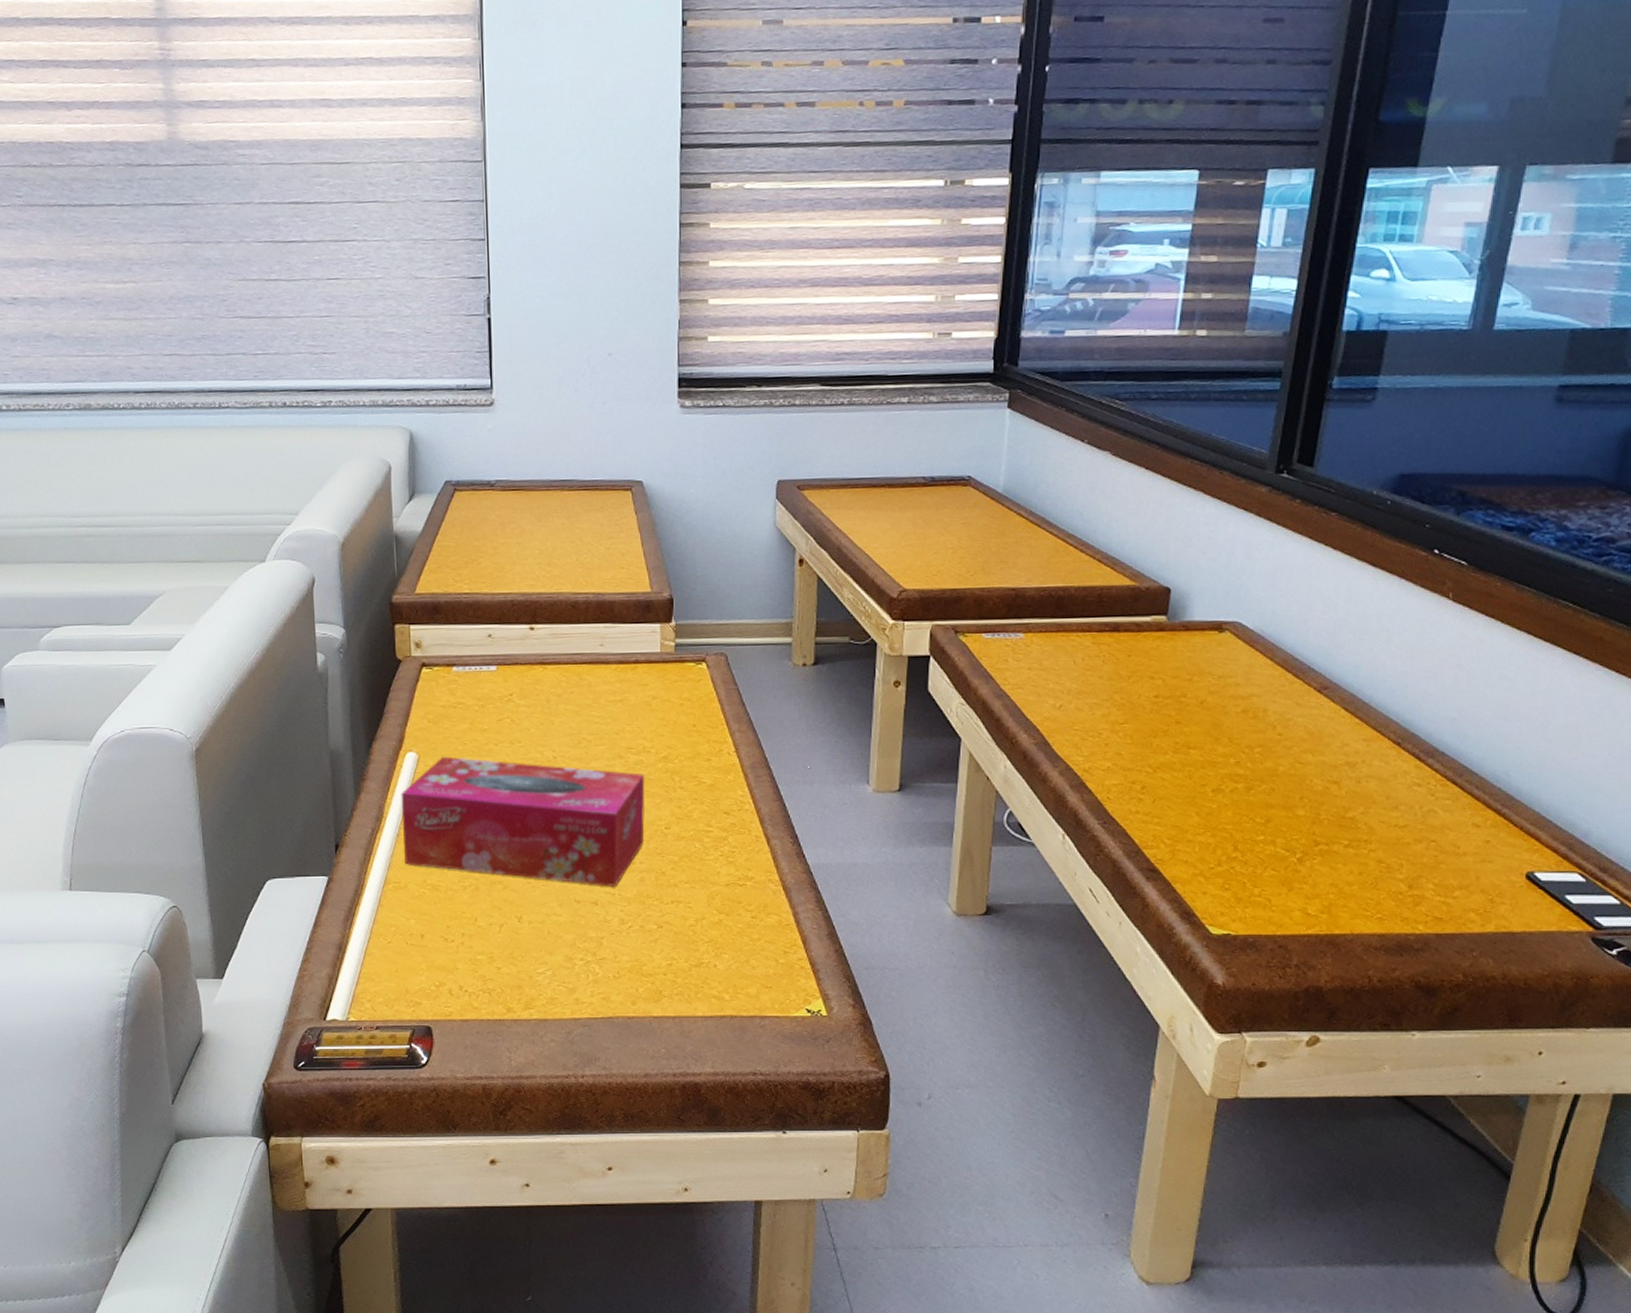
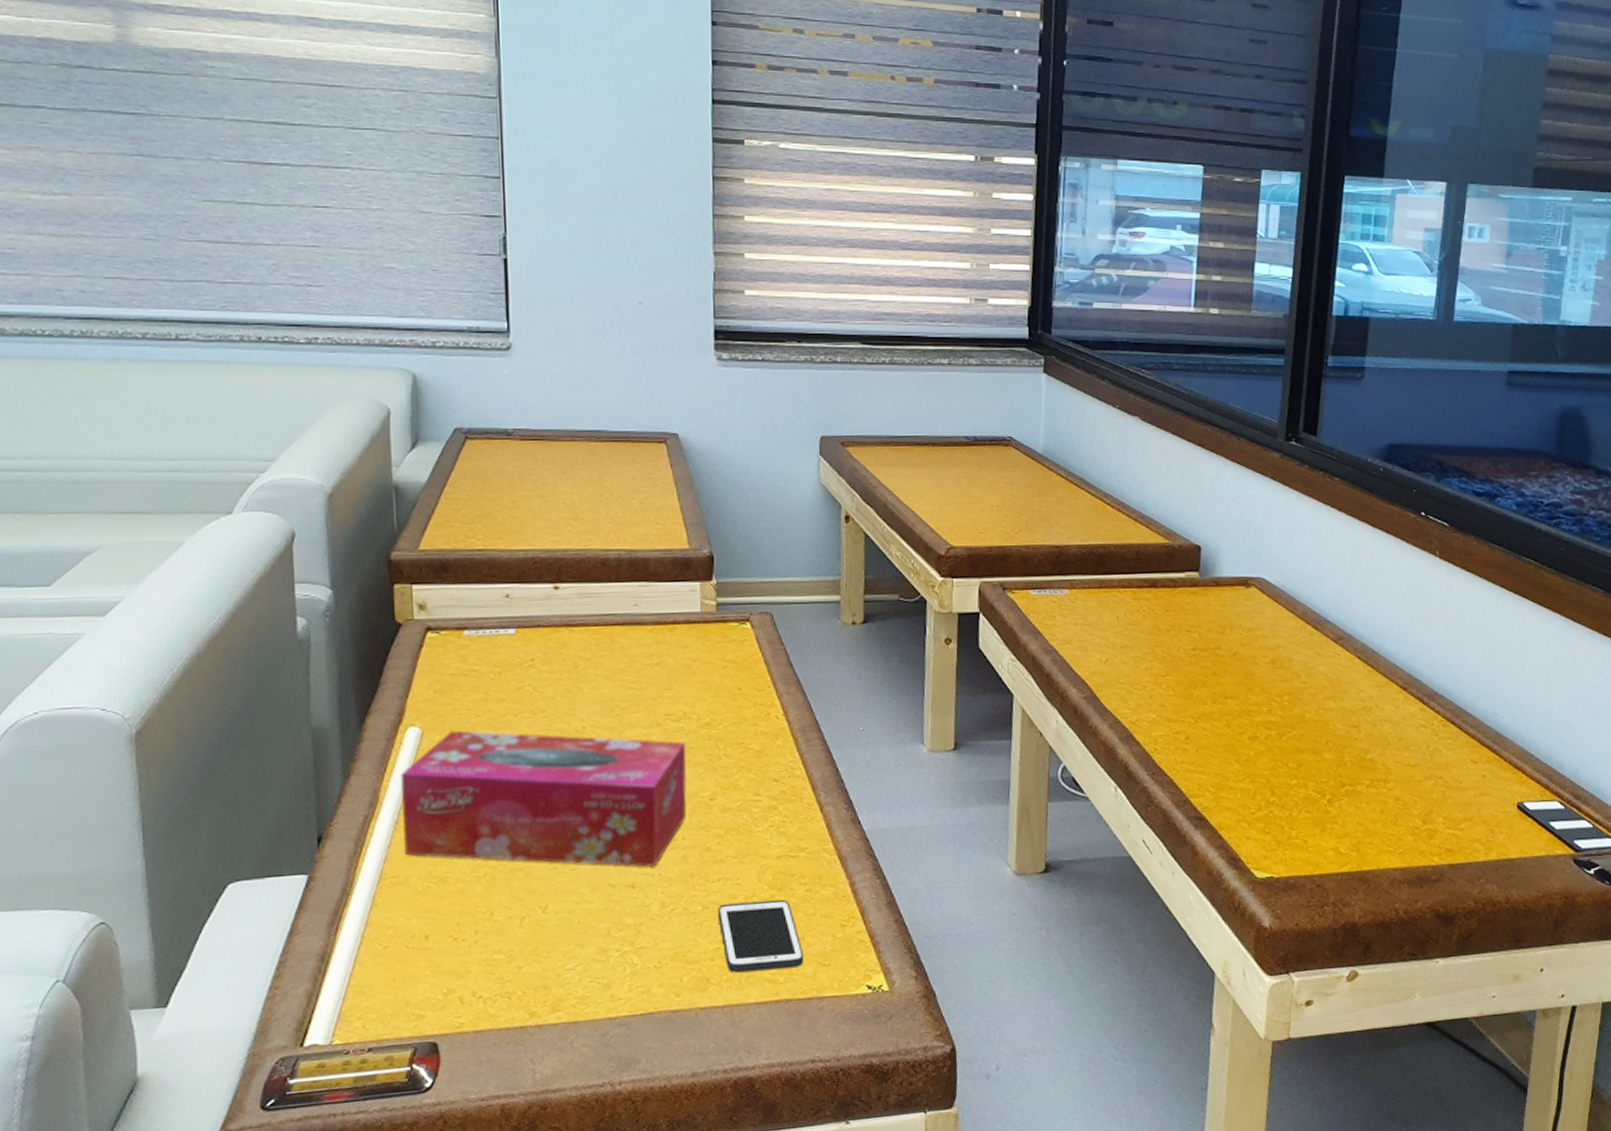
cell phone: none [671,923,749,988] -> present [718,899,804,973]

